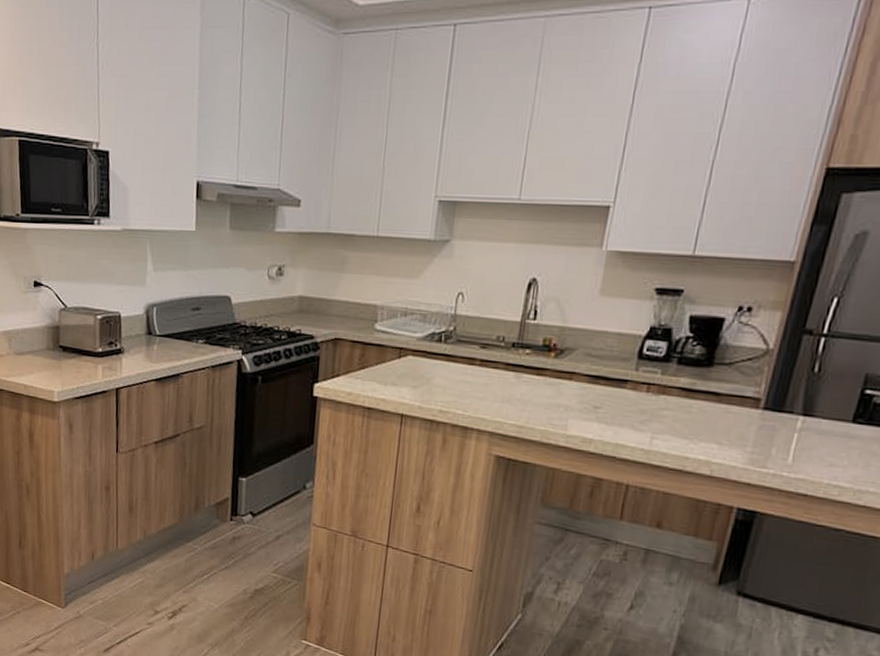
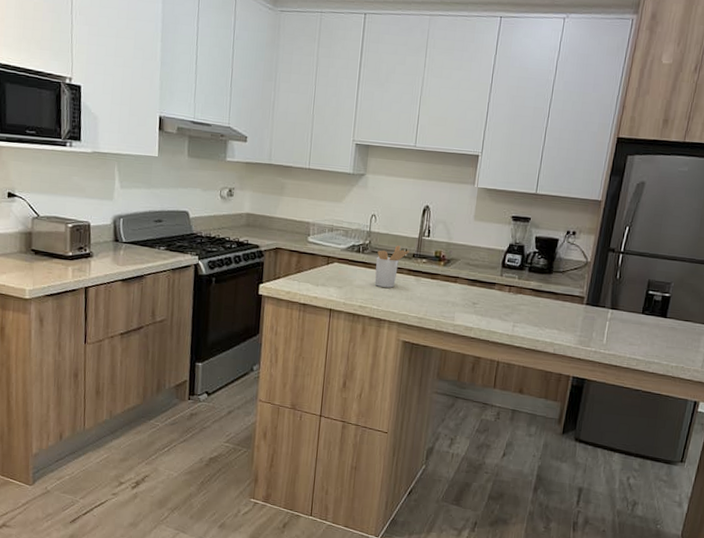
utensil holder: none [459,332,509,387] -> present [374,245,410,288]

